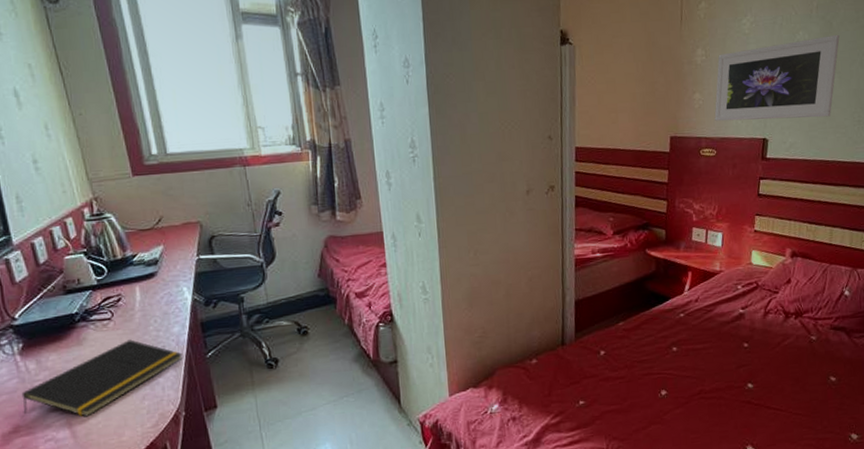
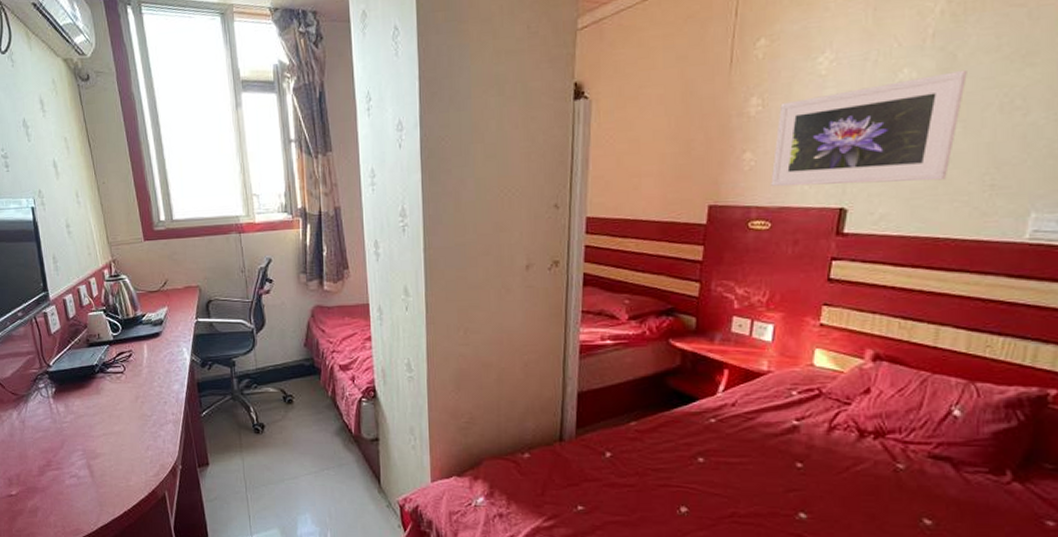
notepad: present [21,339,183,417] -> none [53,393,181,460]

